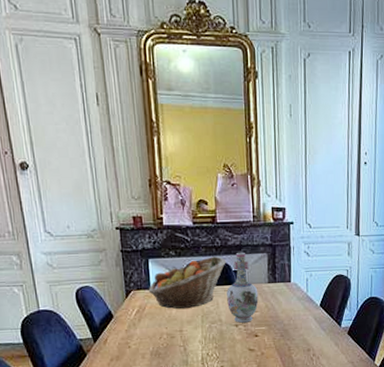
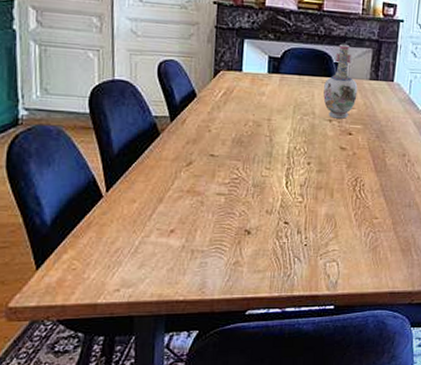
fruit basket: present [149,256,226,309] -> none [240,45,328,97]

